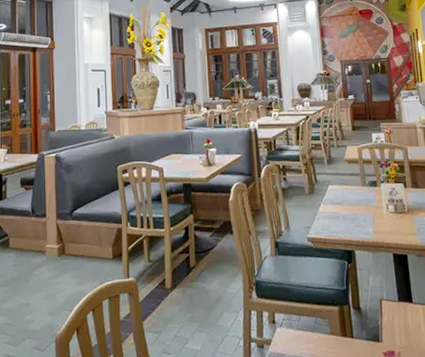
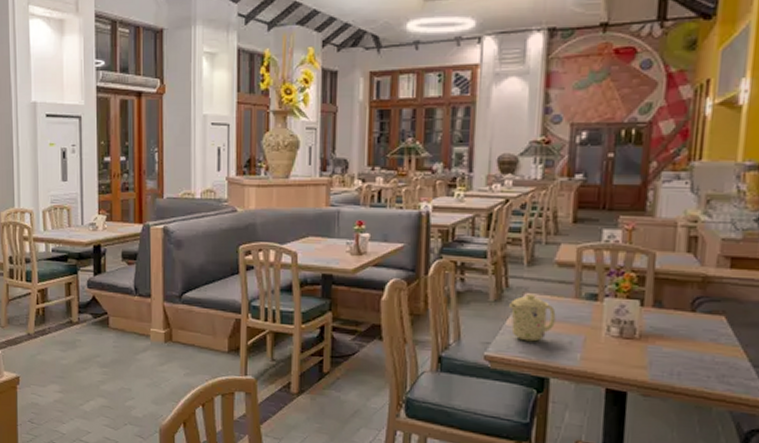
mug: none [319,185,352,223] -> present [509,293,556,342]

